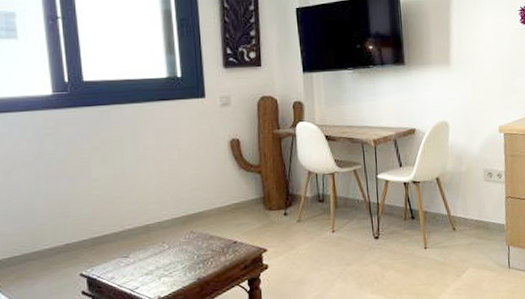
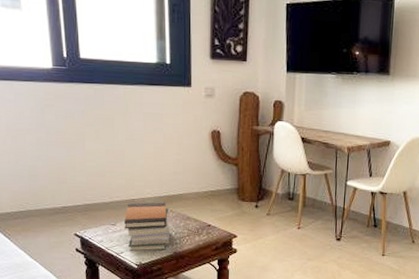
book stack: none [138,223,192,283] -> present [124,202,170,251]

